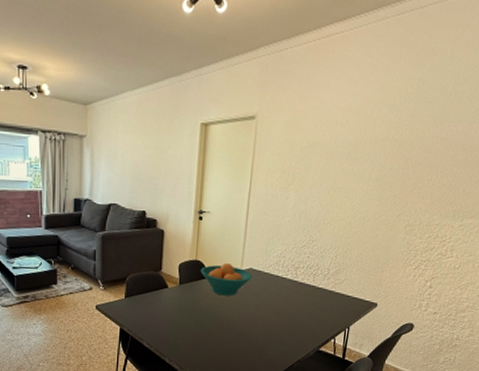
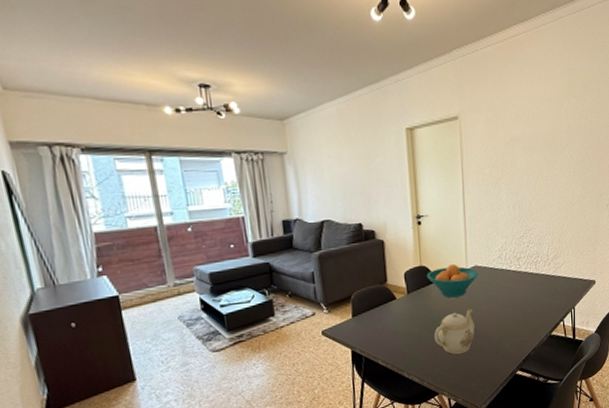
teapot: none [199,309,241,352] -> present [434,309,475,354]

